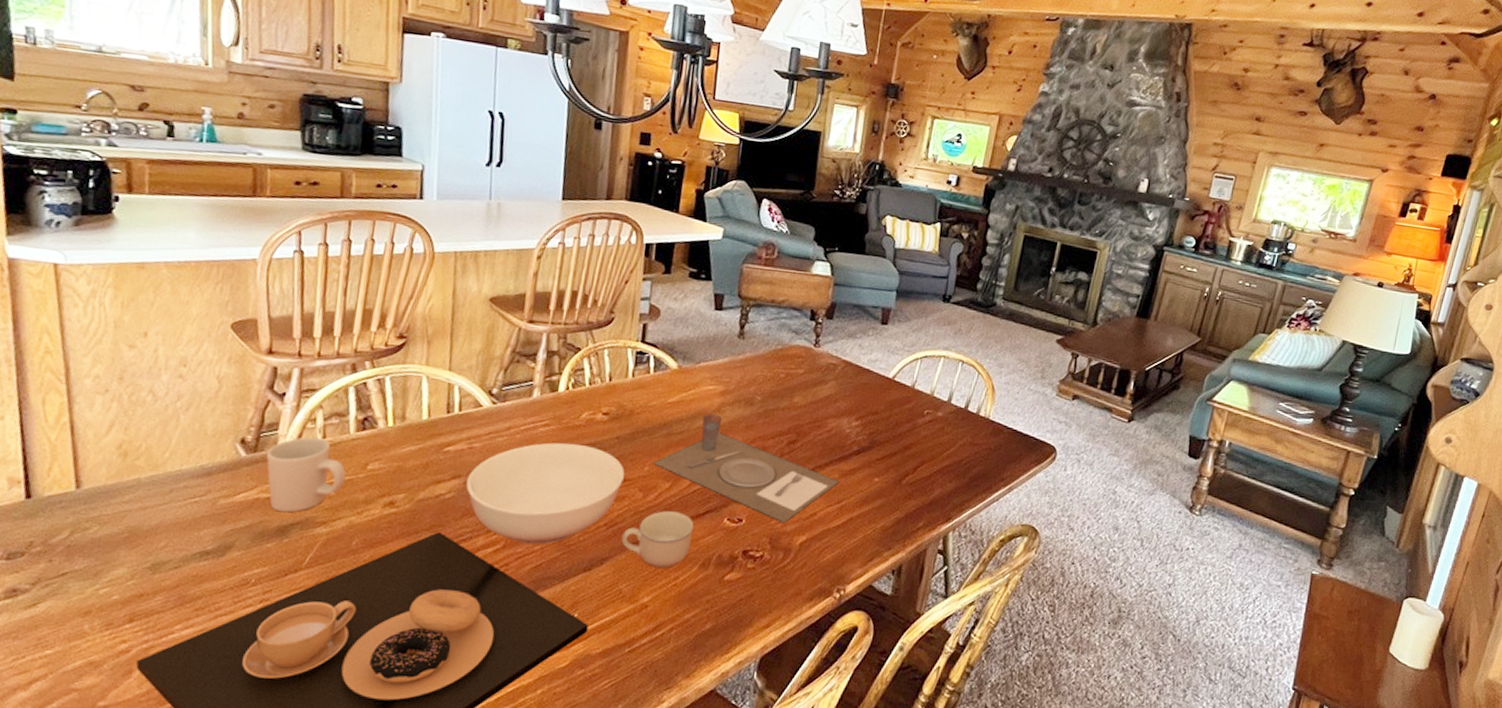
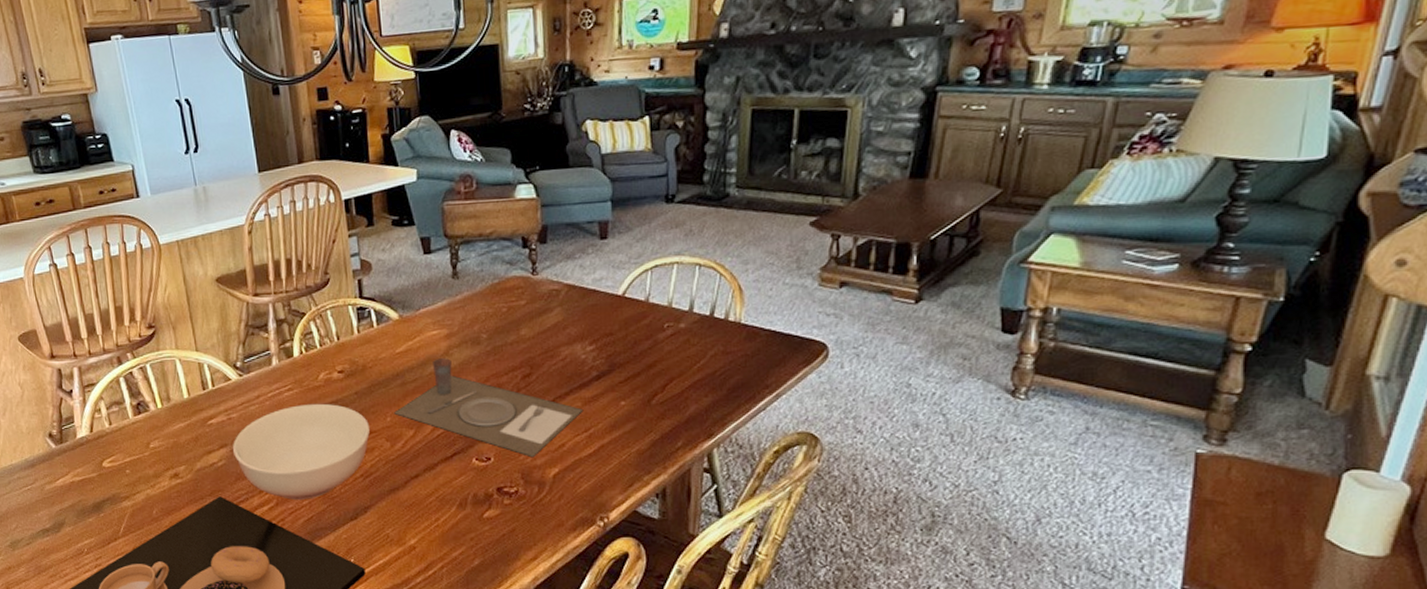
mug: present [266,437,346,513] -> none [70,425,136,492]
cup: present [621,511,694,569] -> none [379,457,446,512]

